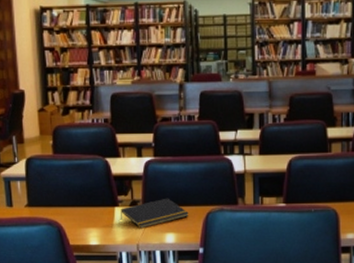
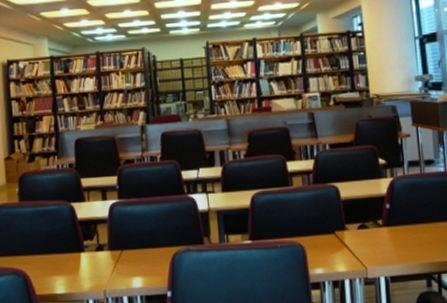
notepad: present [120,198,189,229] -> none [86,240,155,274]

